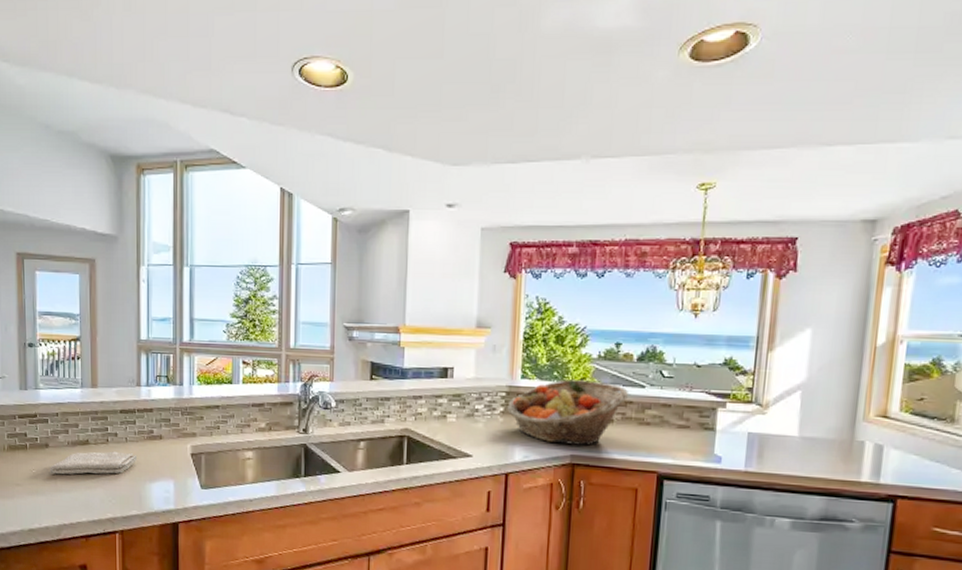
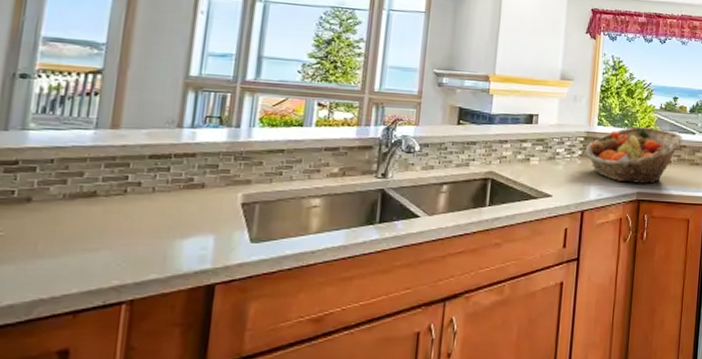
washcloth: present [50,451,138,475] -> none [28,204,167,236]

